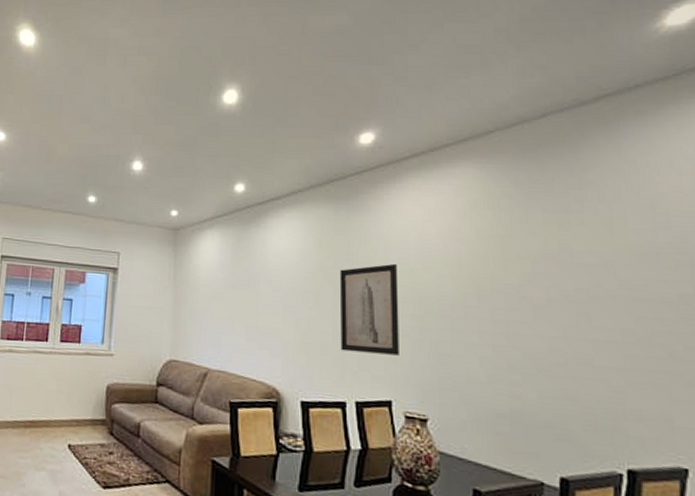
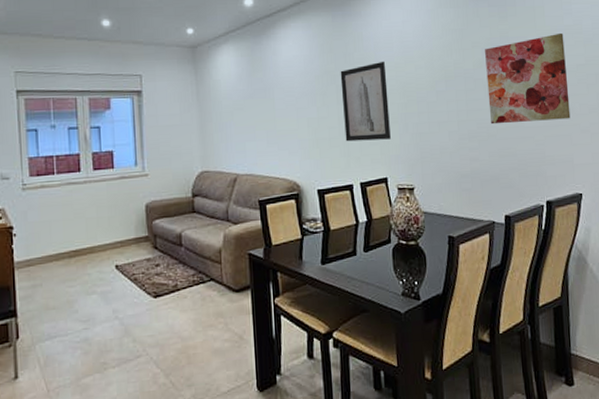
wall art: none [536,251,669,365] -> present [485,32,571,125]

